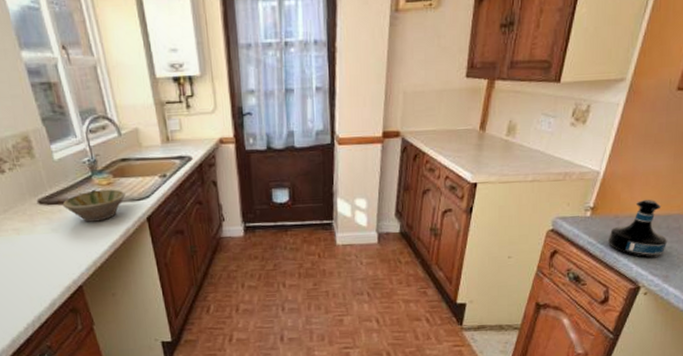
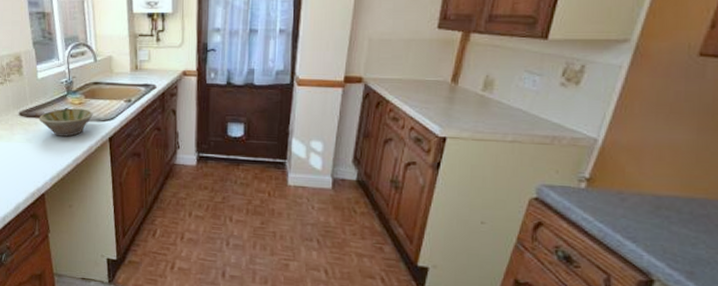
tequila bottle: present [608,199,667,258] -> none [610,176,691,247]

